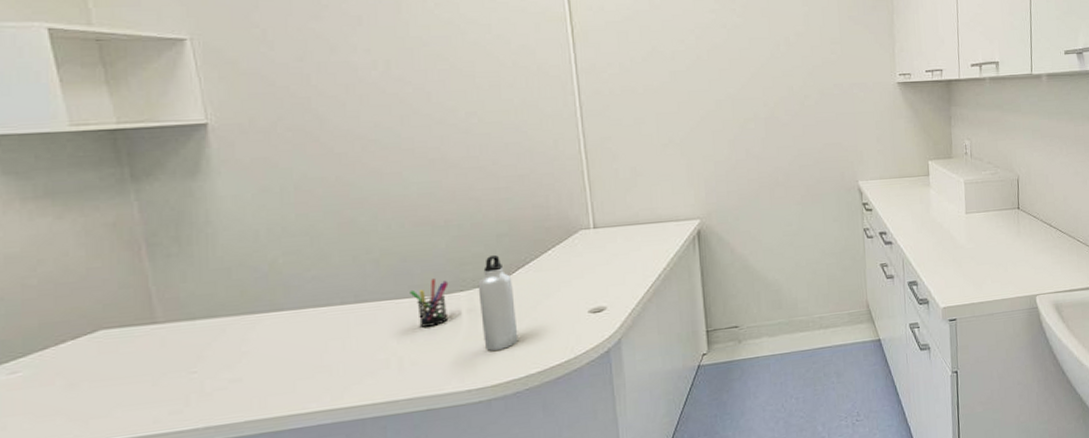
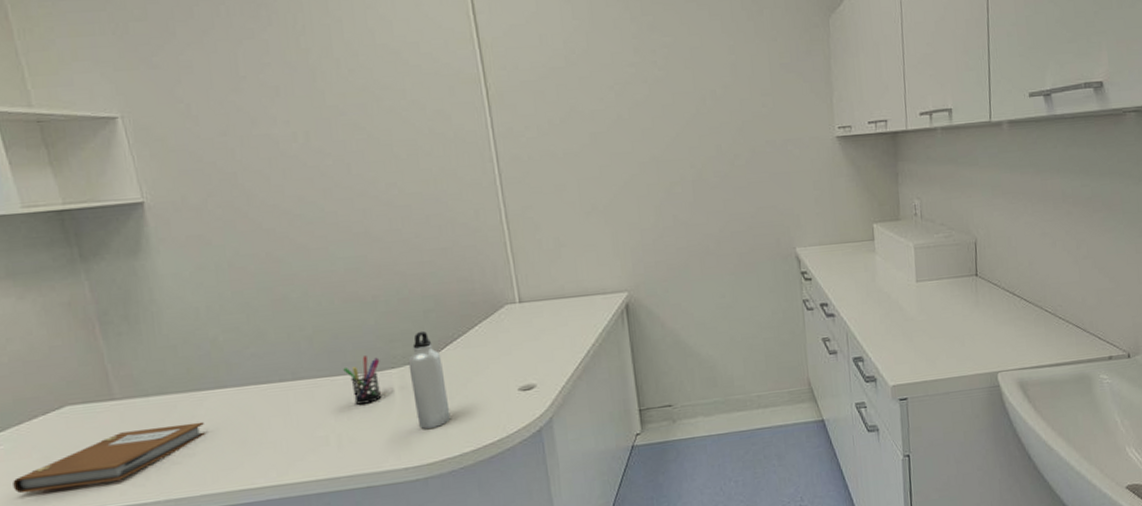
notebook: none [29,345,257,424] -> present [13,421,207,494]

